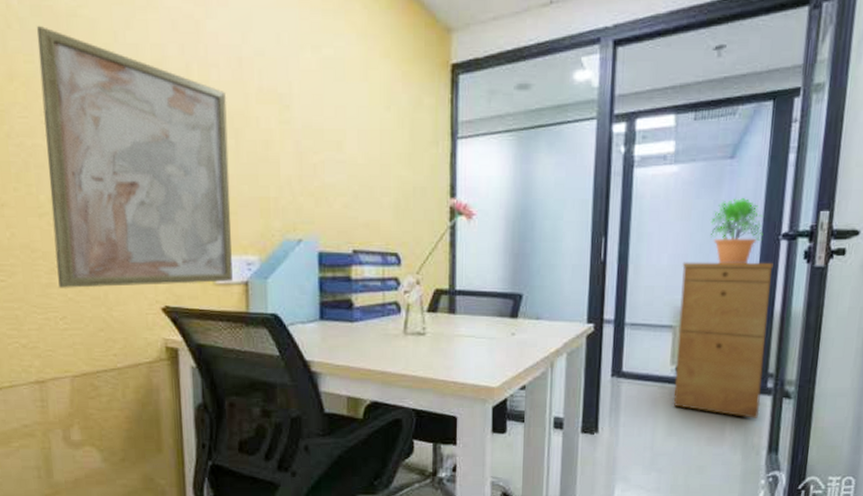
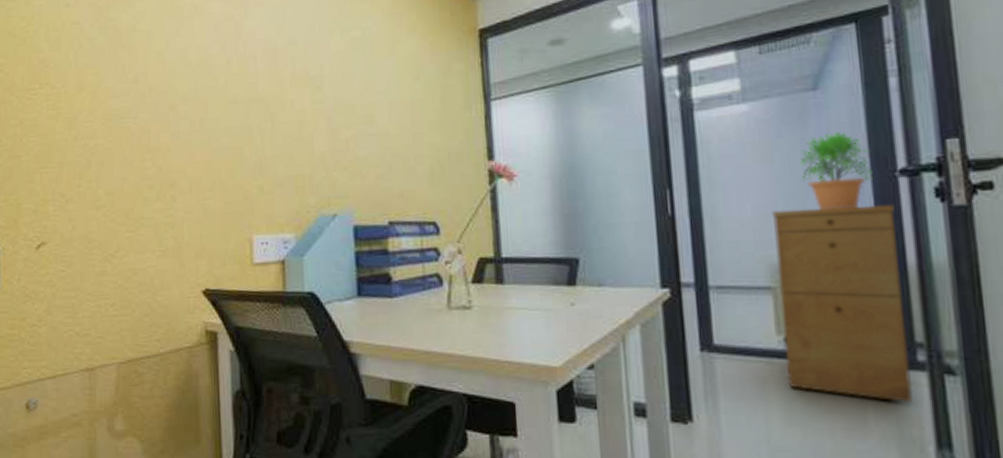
wall art: present [36,25,233,288] -> none [103,42,270,275]

